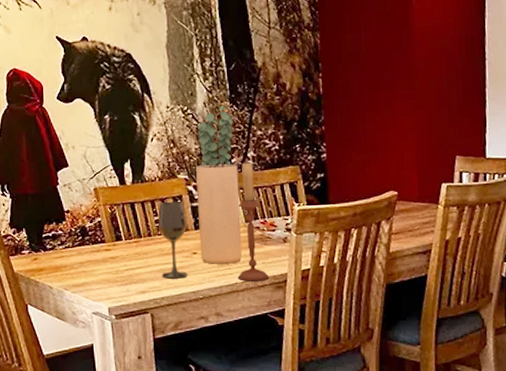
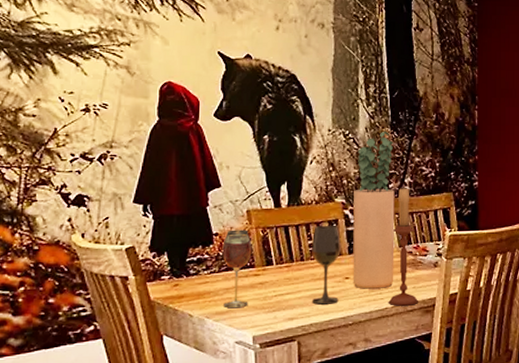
wineglass: none [74,206,102,281] -> present [222,229,252,309]

